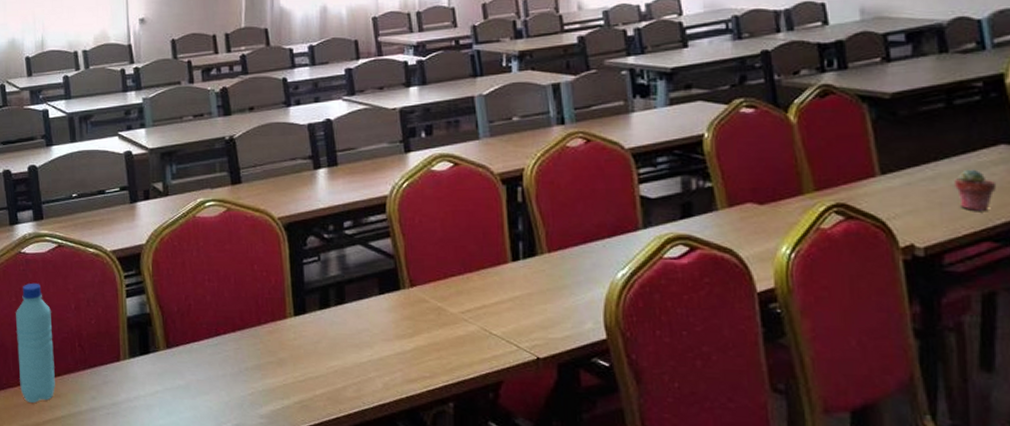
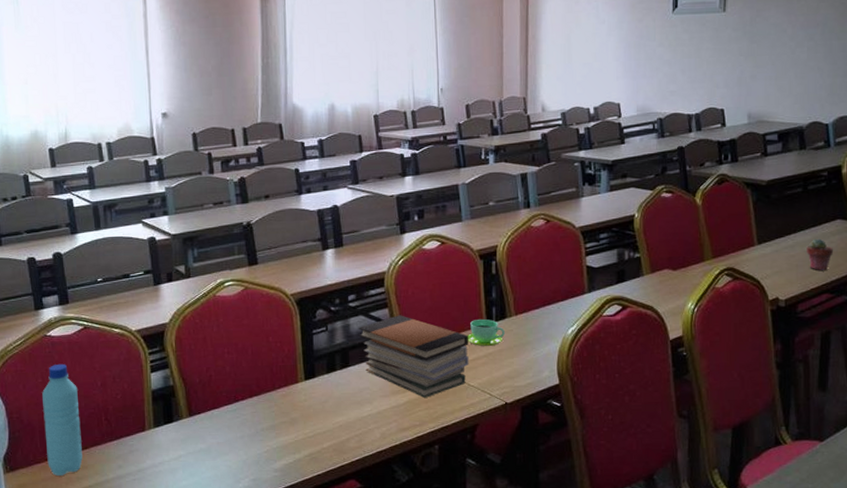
book stack: none [355,246,490,345] -> present [358,315,469,398]
cup: none [487,256,535,289] -> present [467,319,505,347]

